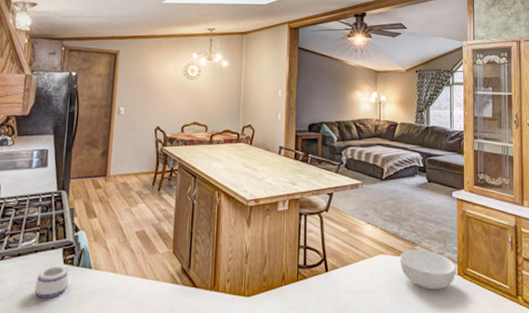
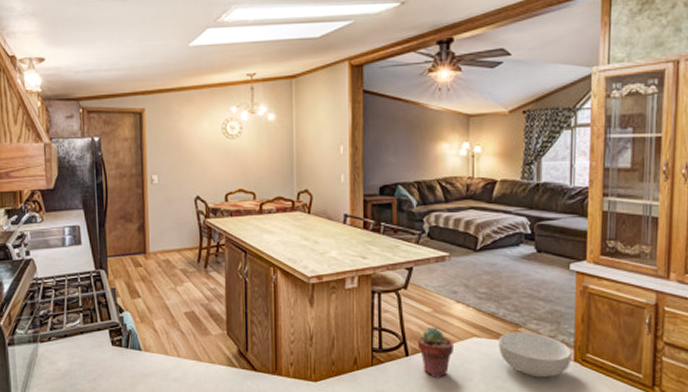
mug: present [34,265,69,299] -> none [85,346,119,380]
potted succulent: none [335,245,364,292] -> present [417,326,453,379]

